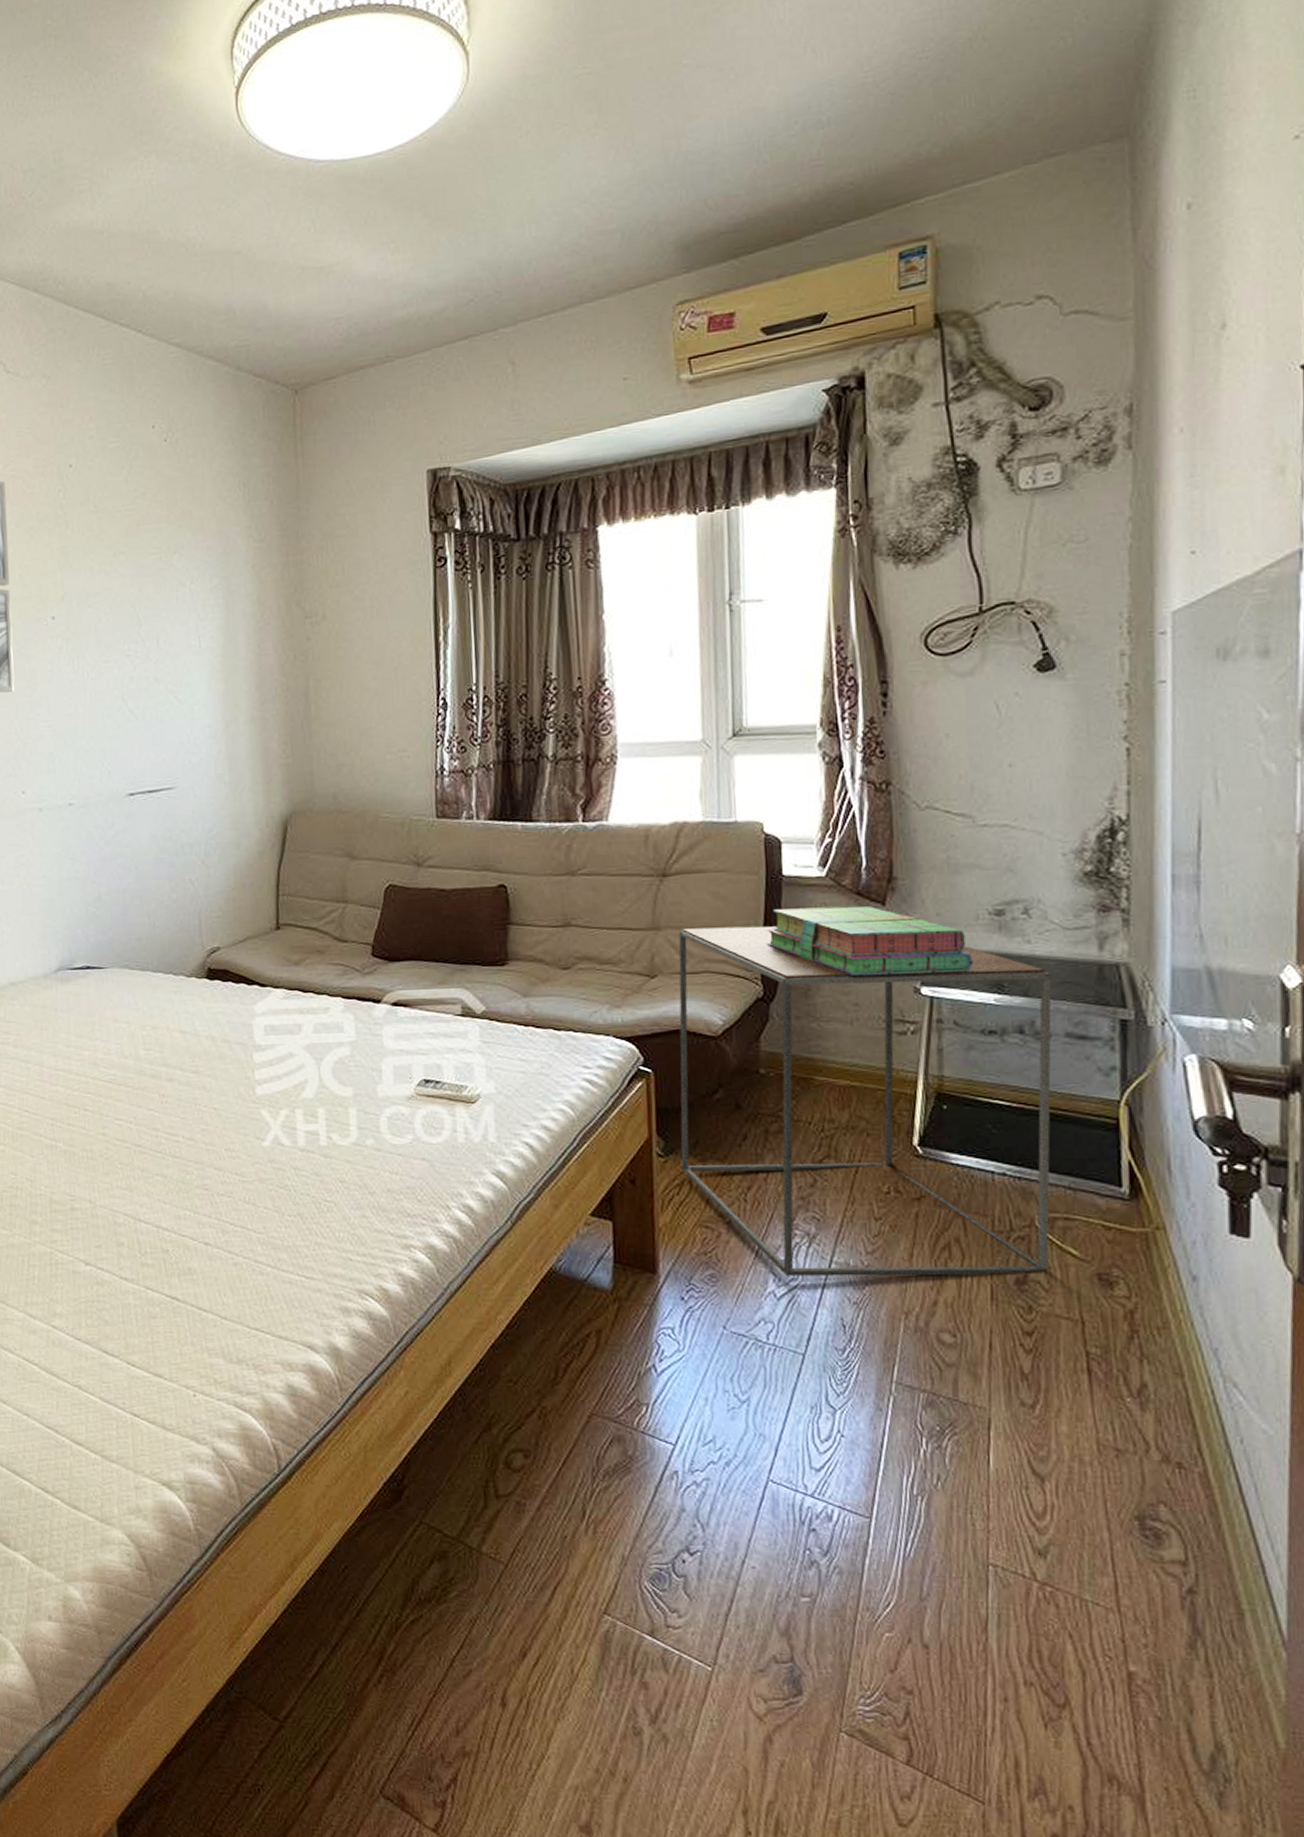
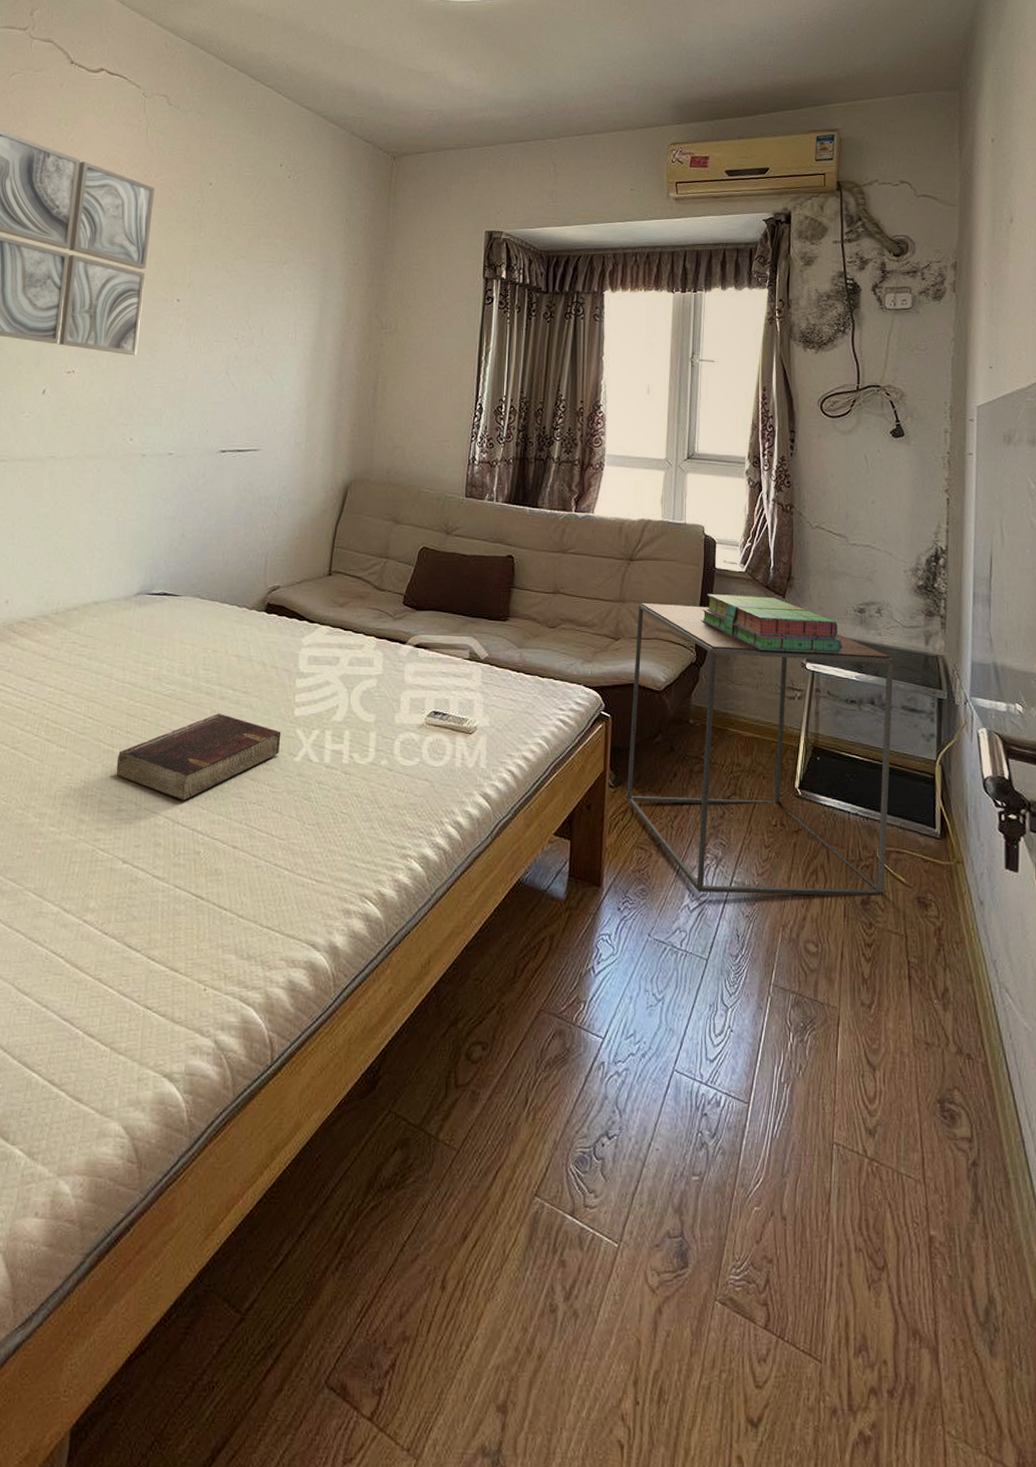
hardback book: none [62,1098,244,1196] -> present [116,714,281,801]

